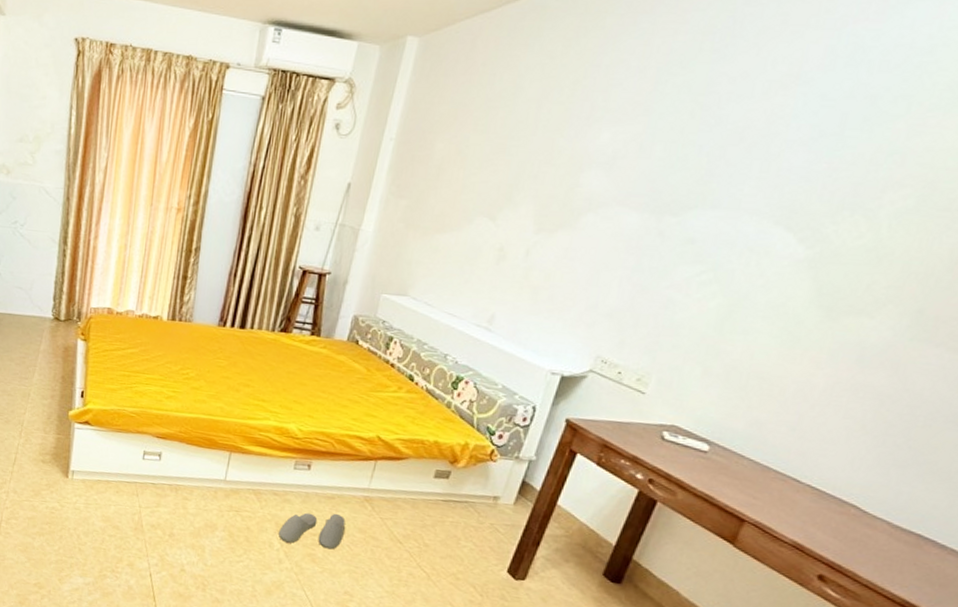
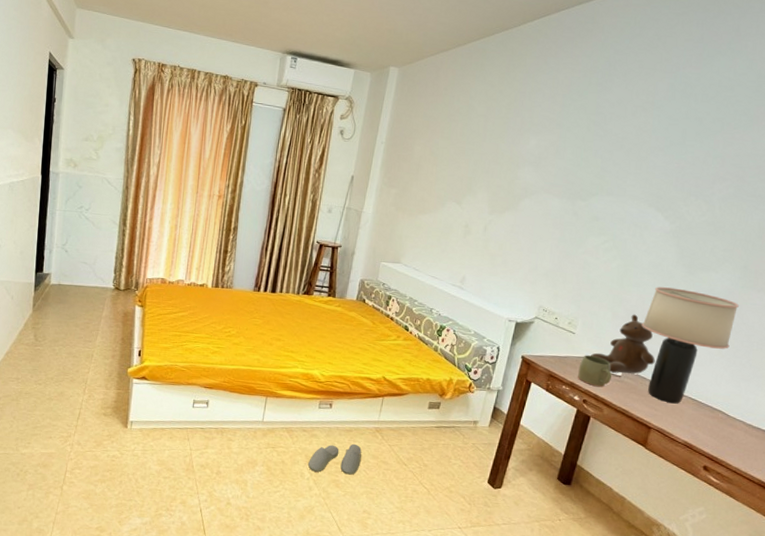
mug: none [644,422,694,465] -> present [578,355,611,387]
stuffed bear: none [666,371,762,451] -> present [591,314,655,375]
table lamp: none [745,335,902,492] -> present [642,287,739,404]

